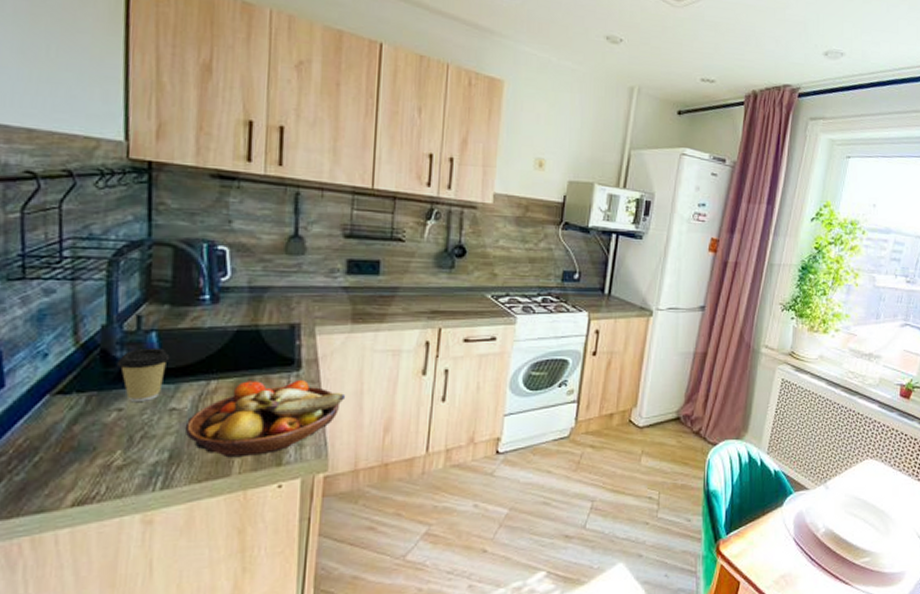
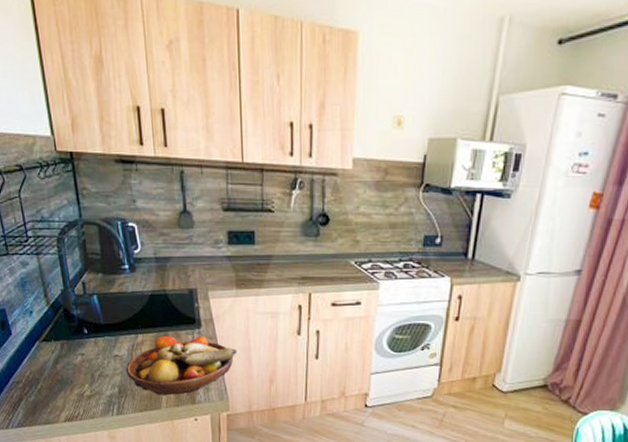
coffee cup: present [116,347,170,403] -> none [75,307,109,350]

